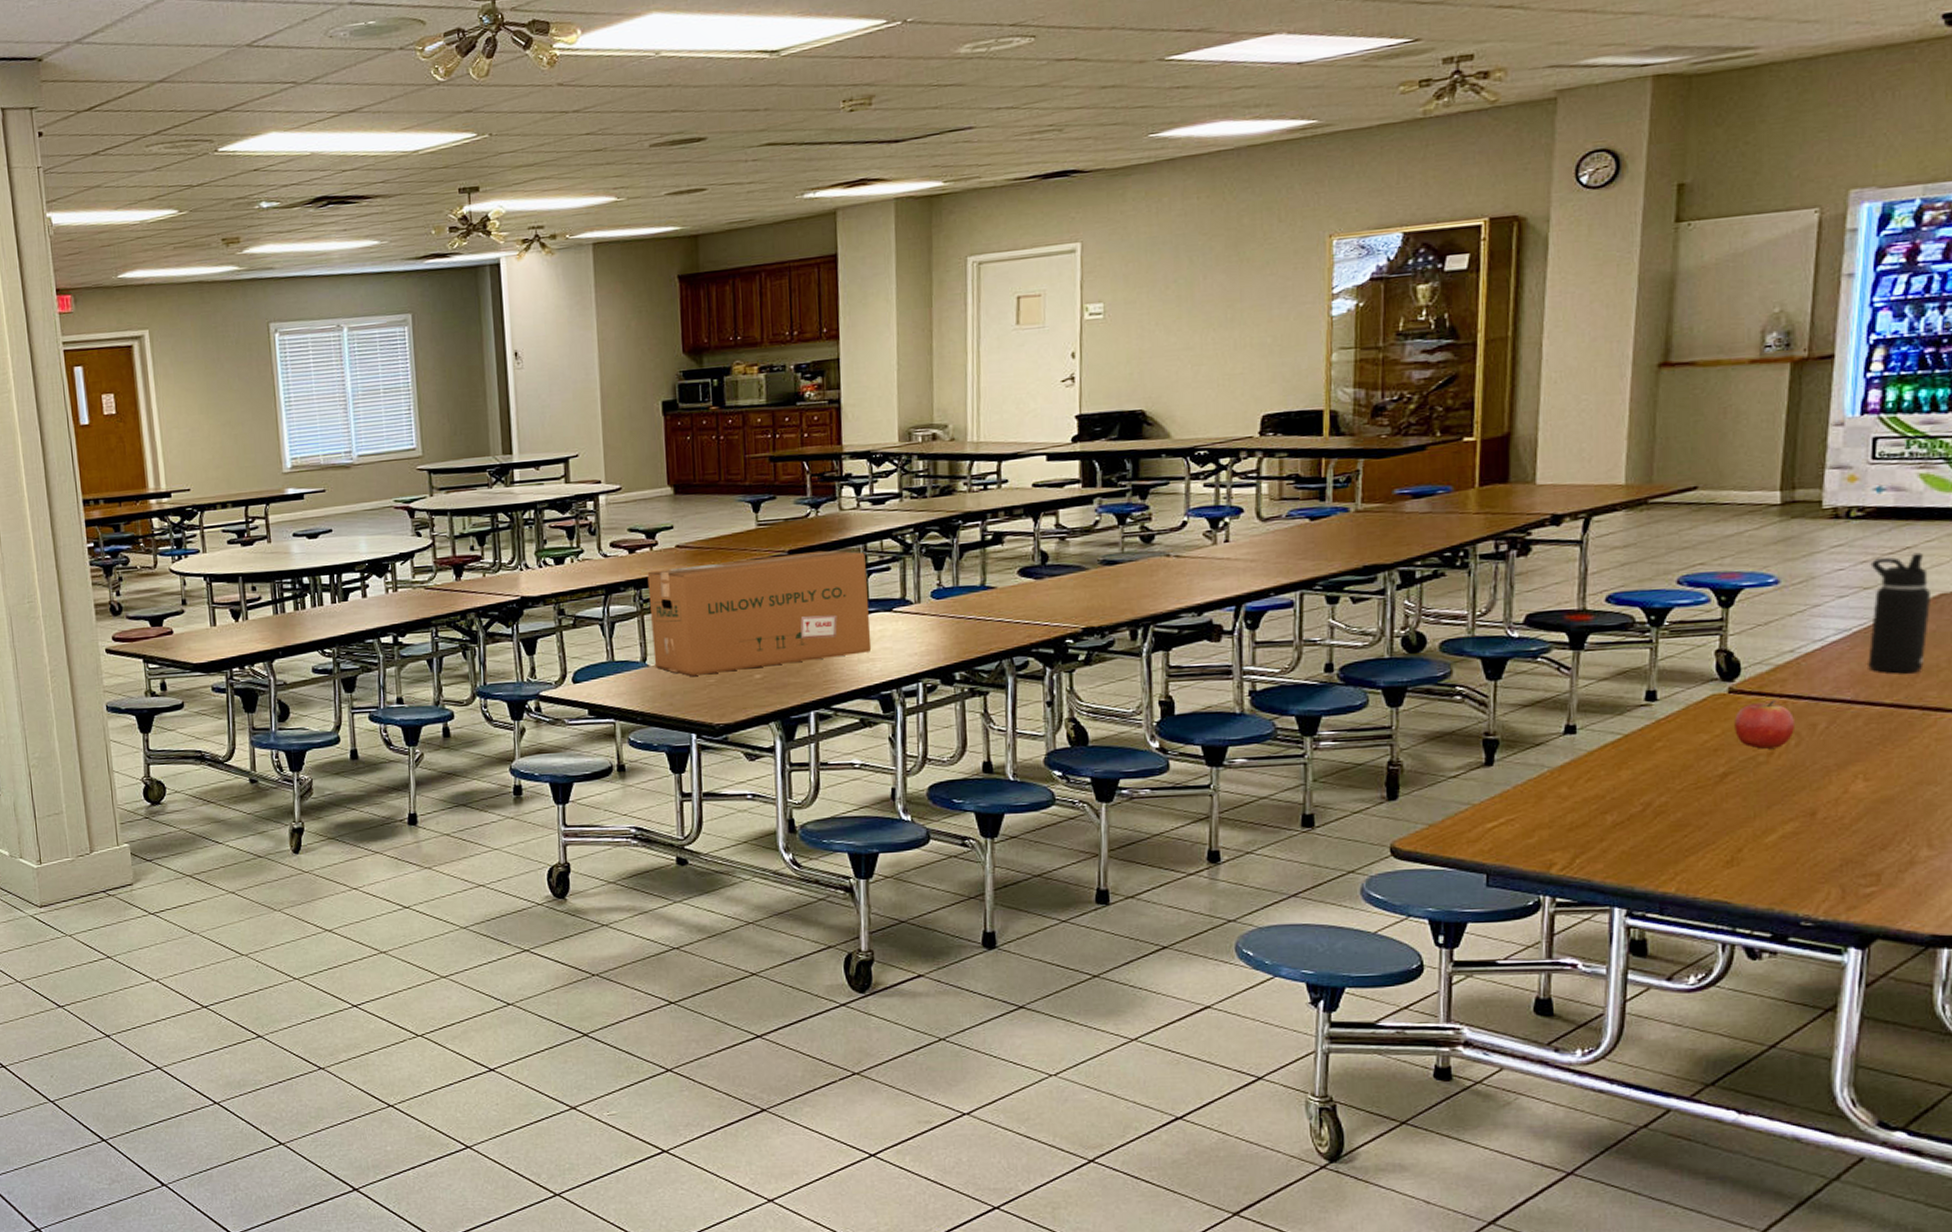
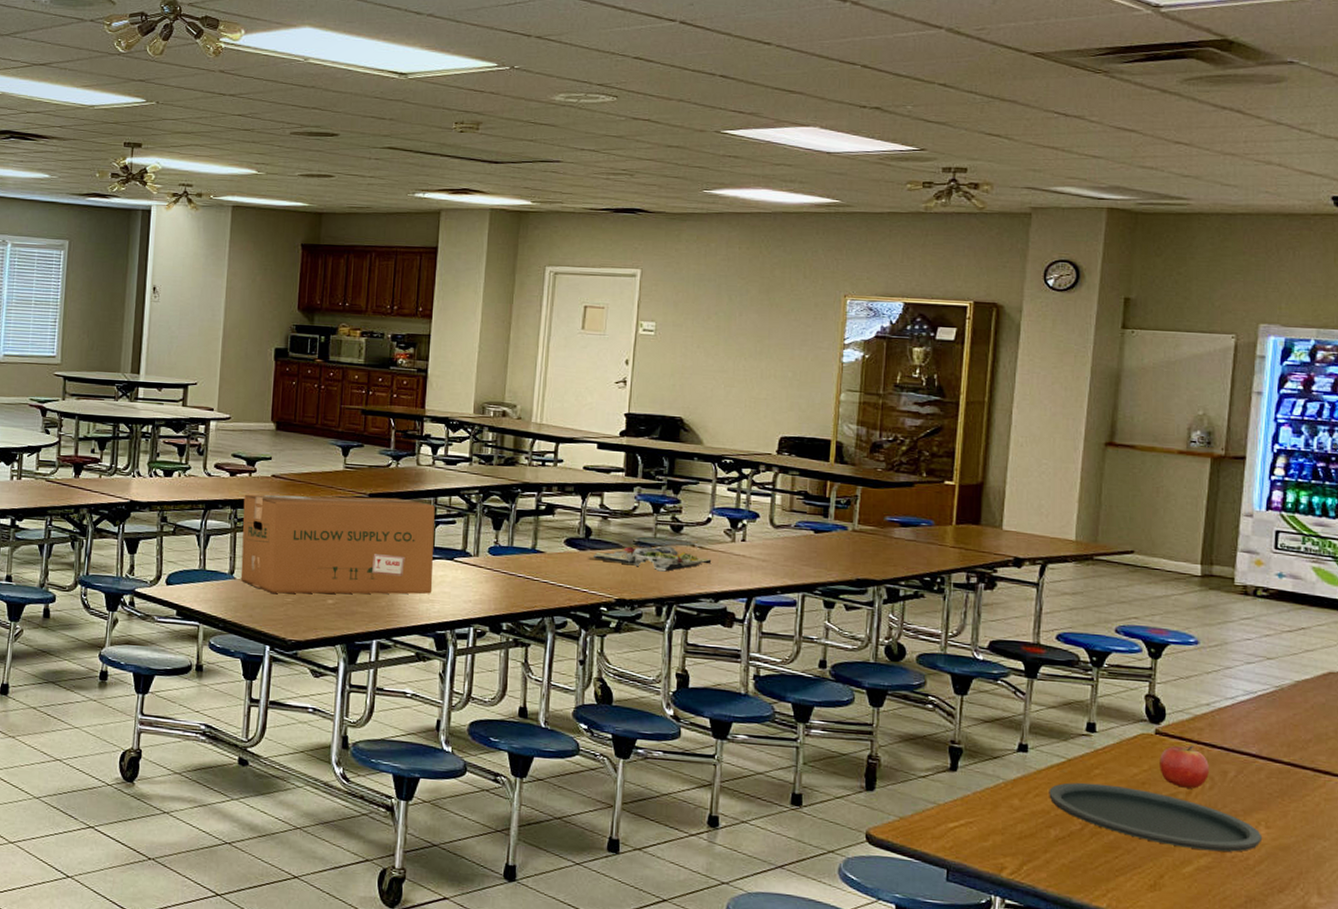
food tray: none [1045,559,1191,590] -> present [587,544,712,572]
tray: none [1603,756,1861,815] -> present [1049,782,1263,852]
water bottle: present [1868,552,1932,673] -> none [1270,633,1322,738]

